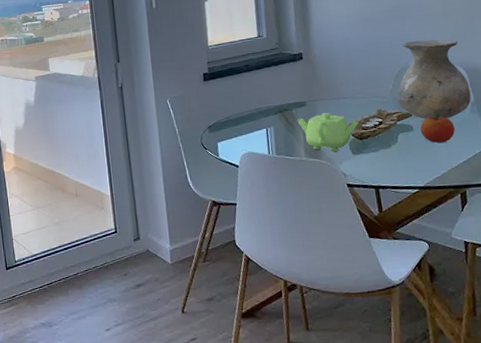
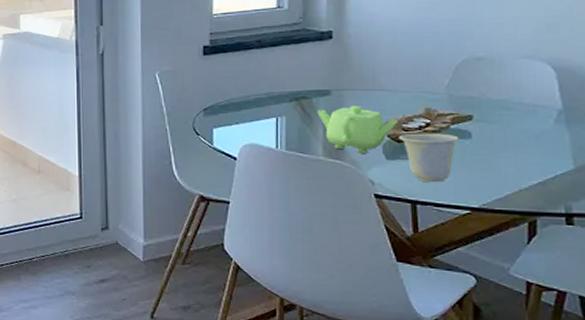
cup: none [360,129,404,170] -> present [398,133,459,183]
vase: present [396,39,471,119] -> none [453,27,558,127]
fruit: present [420,113,456,143] -> none [481,120,531,157]

